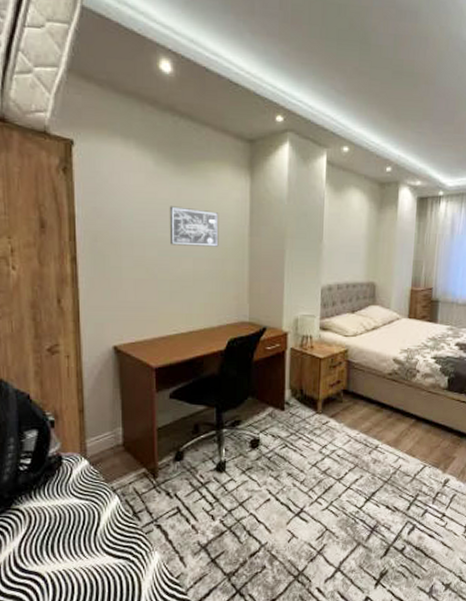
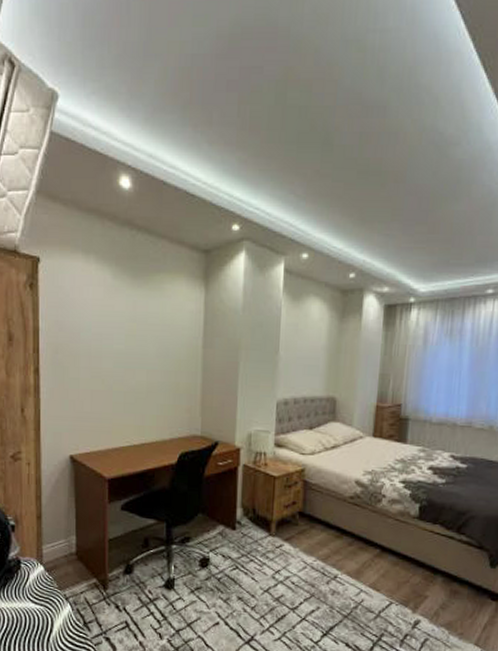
wall art: present [169,206,219,247] -> none [125,318,173,359]

